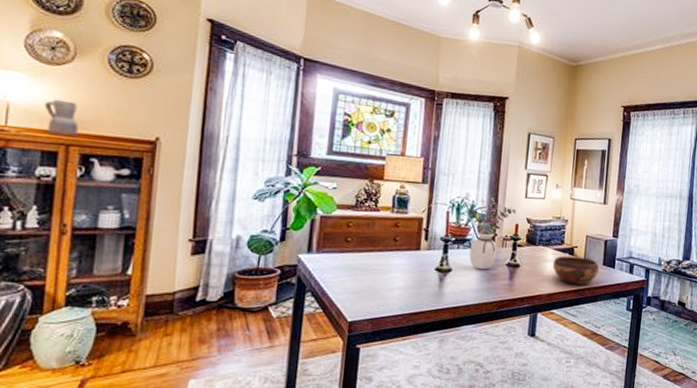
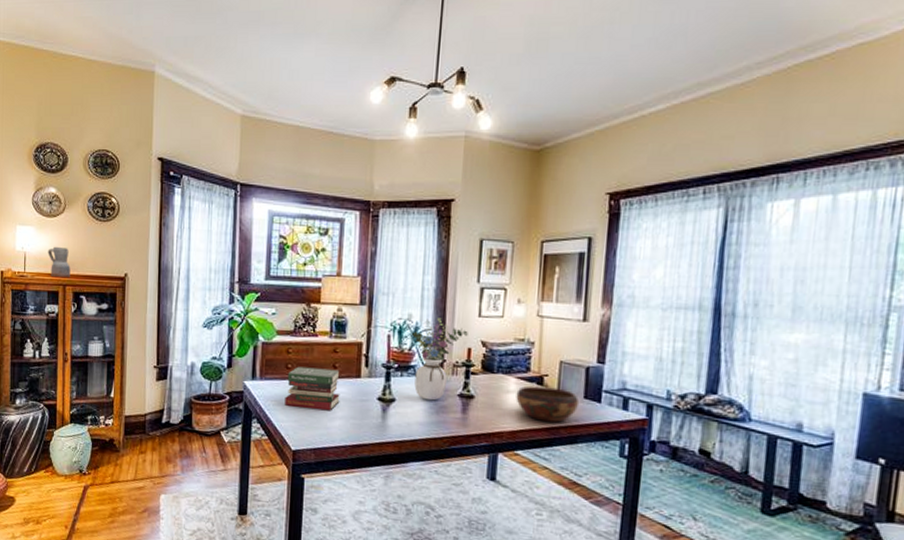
books: none [342,240,400,282] -> present [284,366,340,411]

